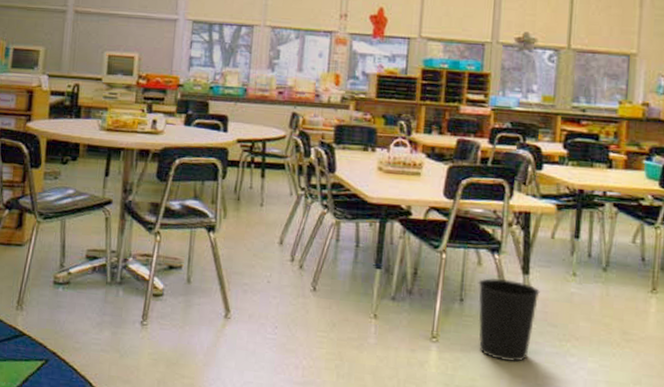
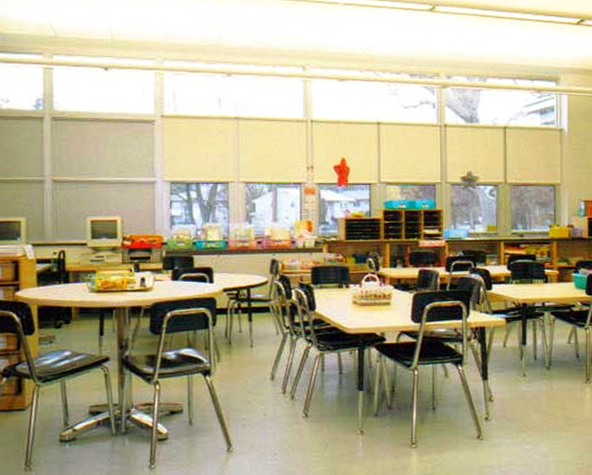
wastebasket: present [478,277,540,363] -> none [446,386,498,456]

